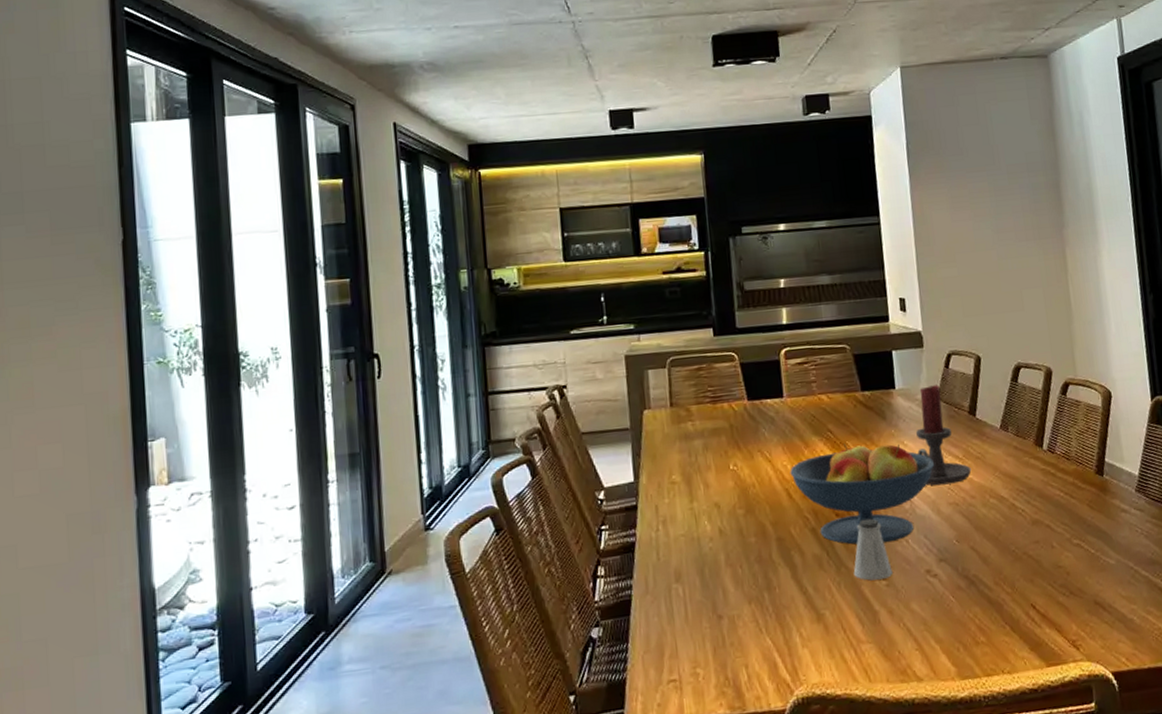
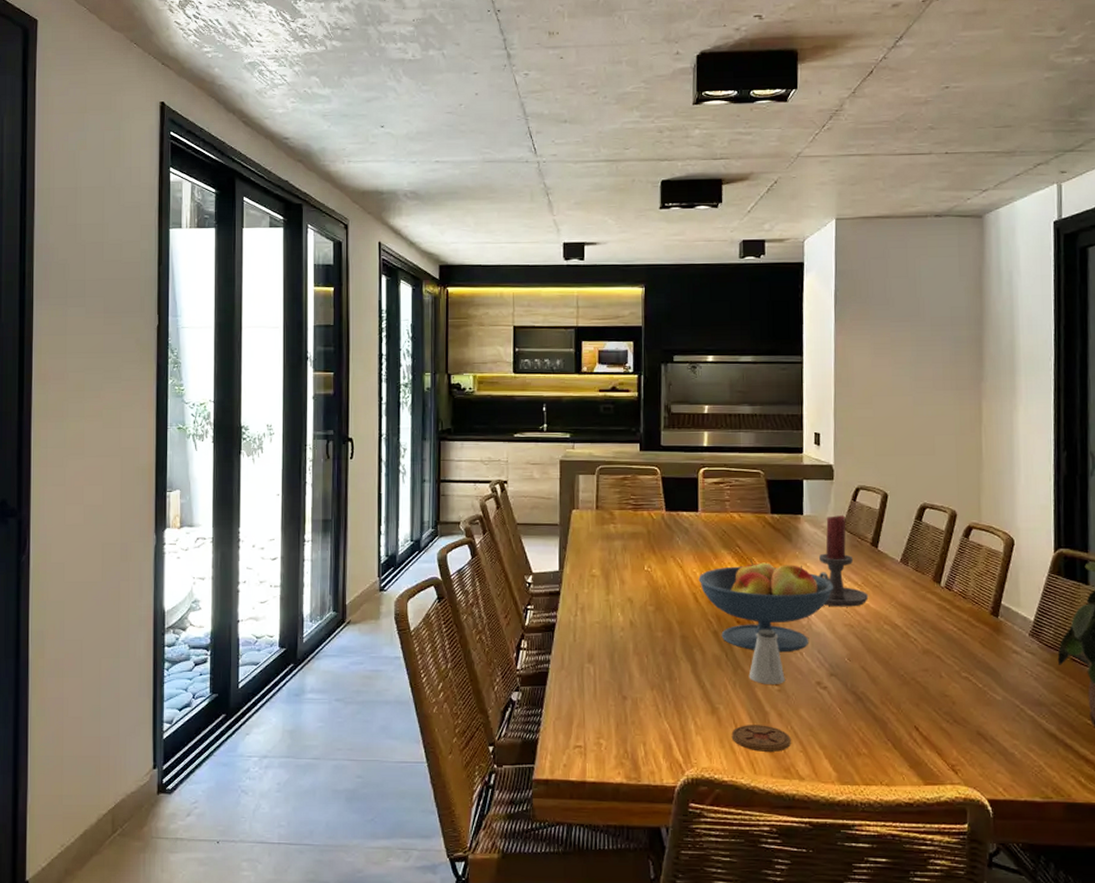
coaster: none [840,625,905,657] -> present [731,725,791,752]

